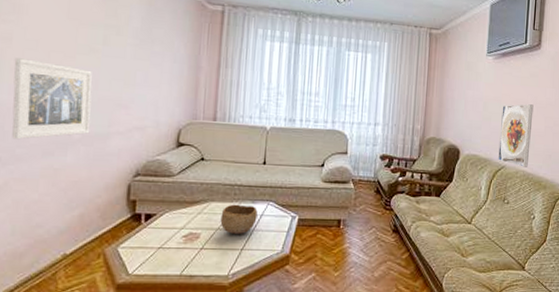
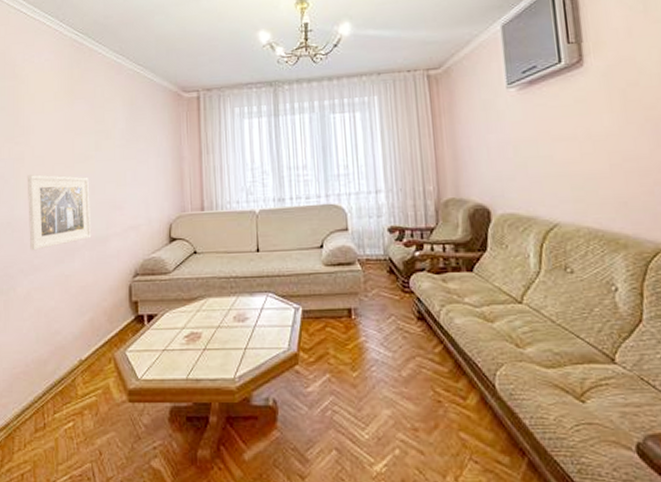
bowl: present [220,204,258,235] -> none [220,298,257,333]
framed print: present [498,104,534,167] -> none [540,138,594,223]

